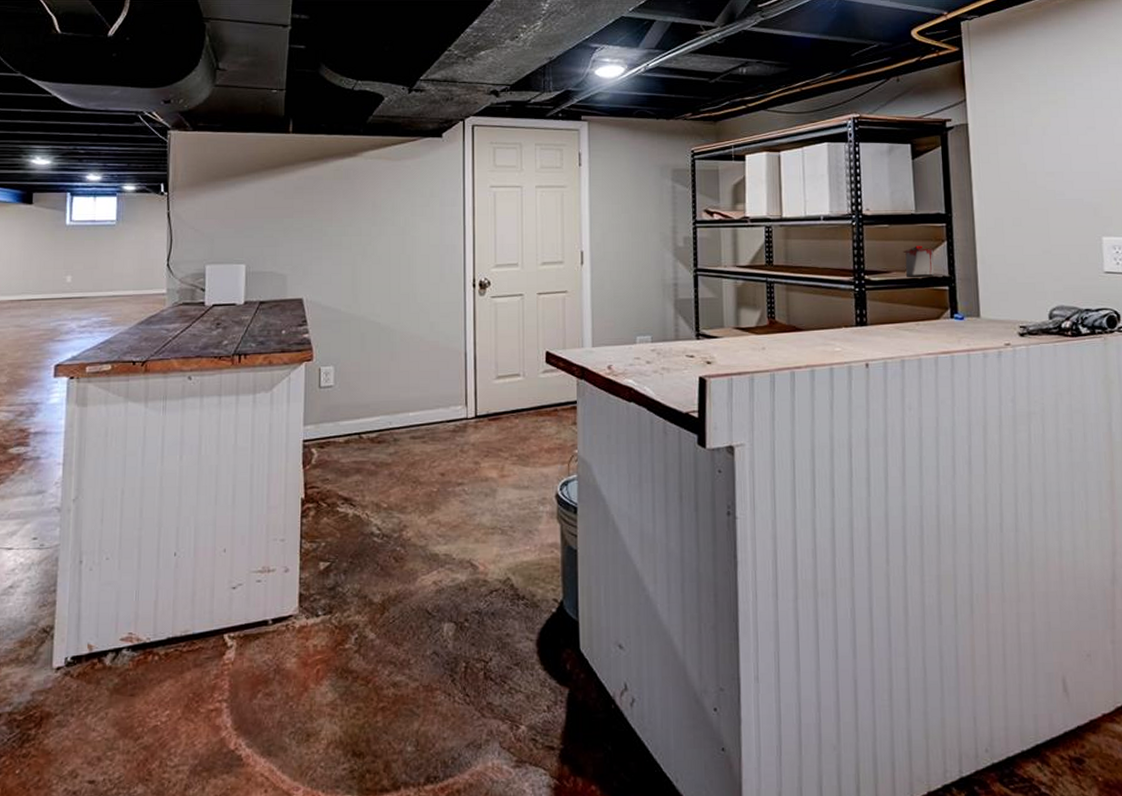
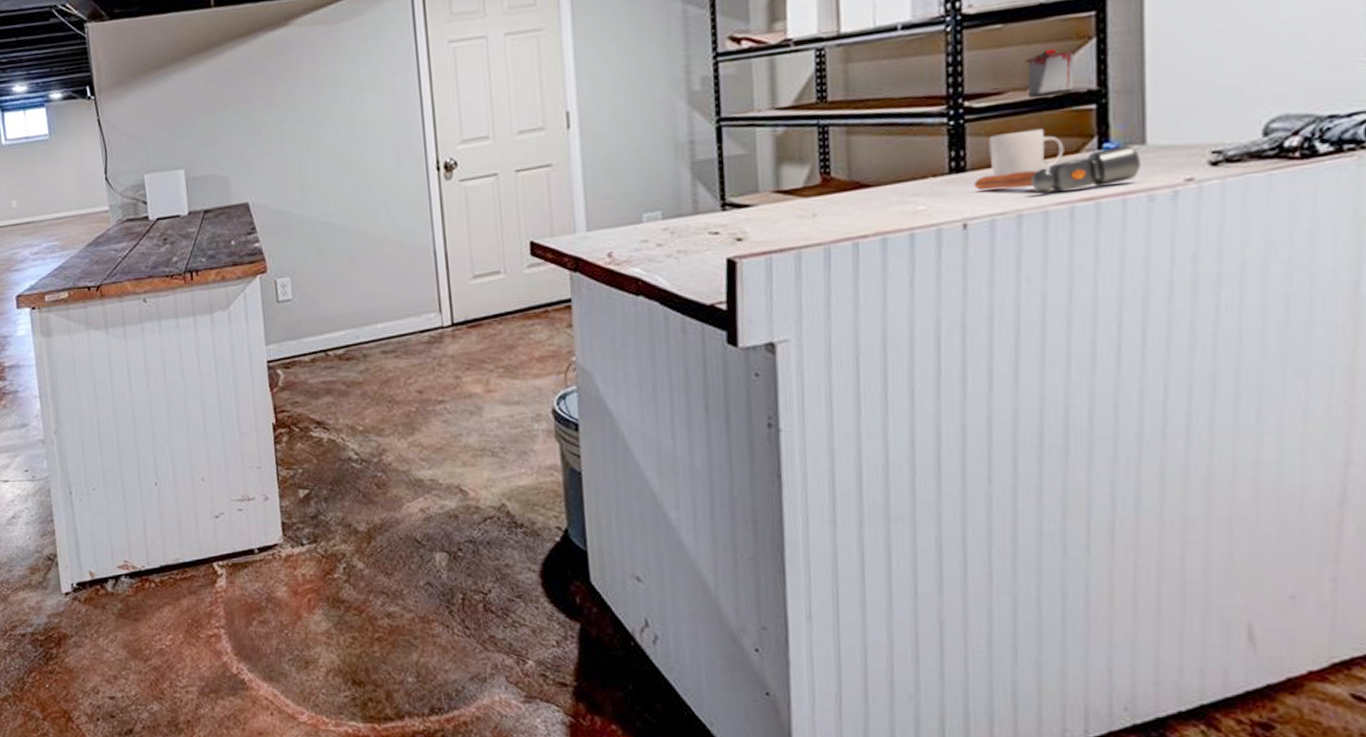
hammer: none [872,317,978,347] -> present [974,145,1140,195]
mug: none [881,299,930,331] -> present [988,128,1064,176]

